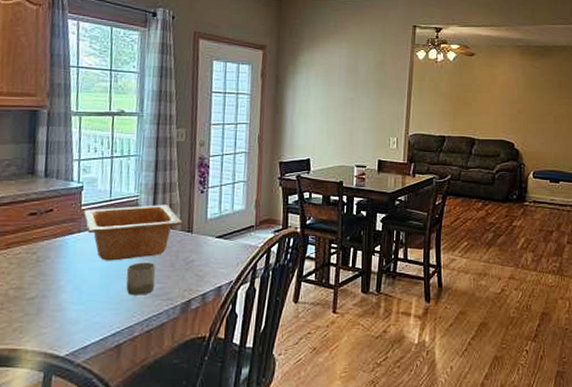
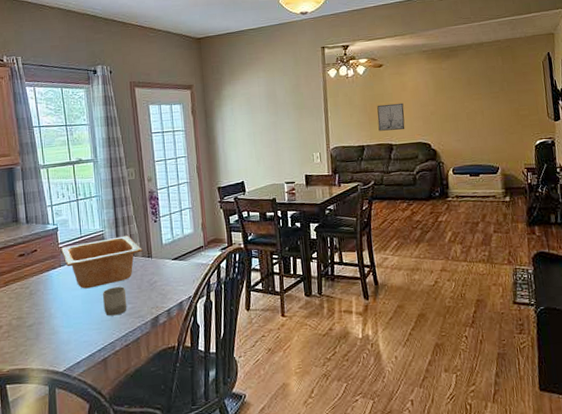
wall art: none [462,95,491,125] -> present [377,102,405,131]

